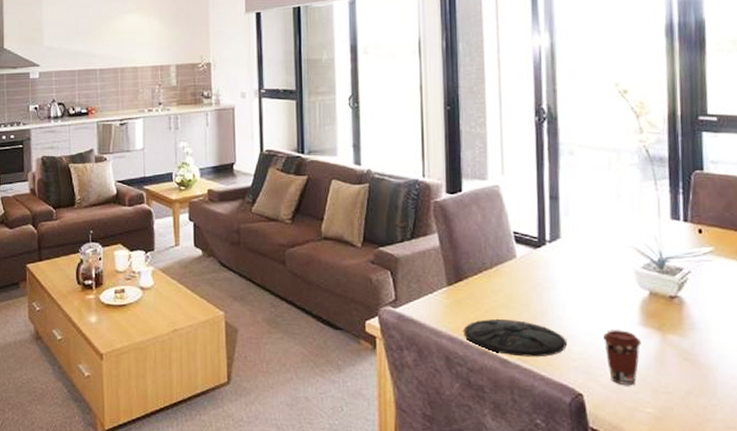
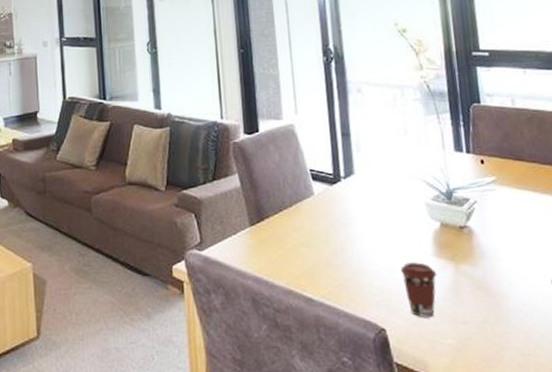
plate: present [463,318,566,357] -> none [268,256,367,294]

